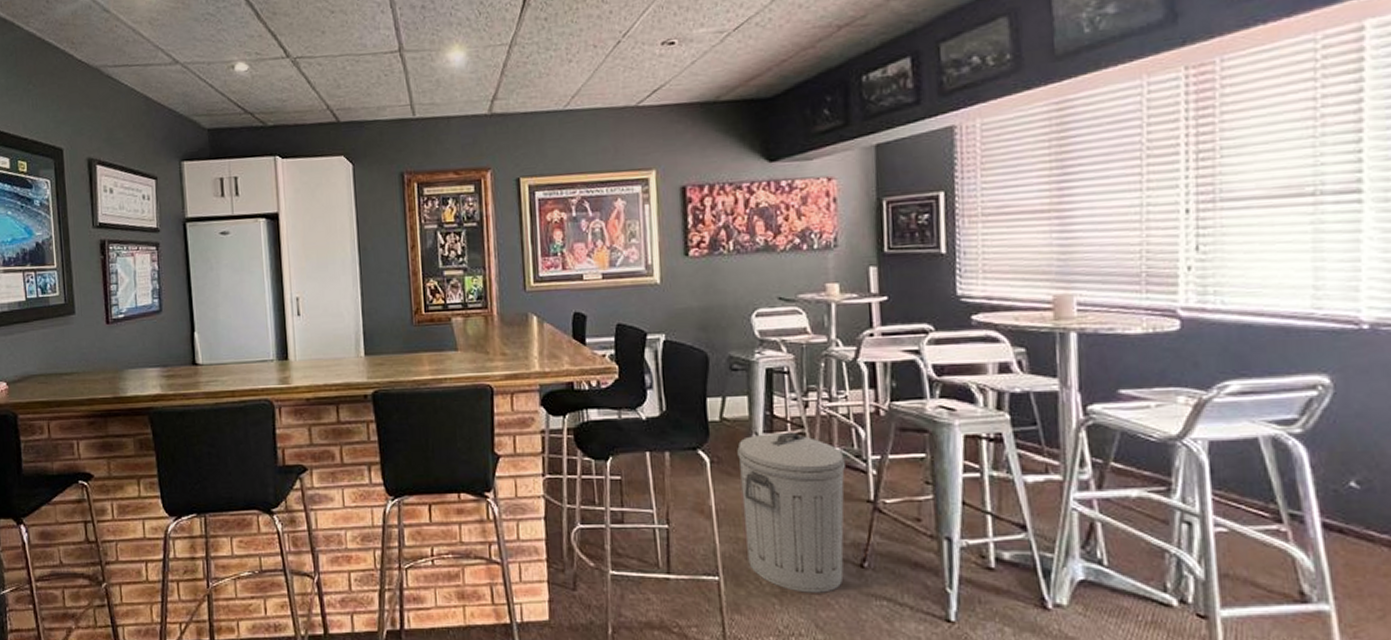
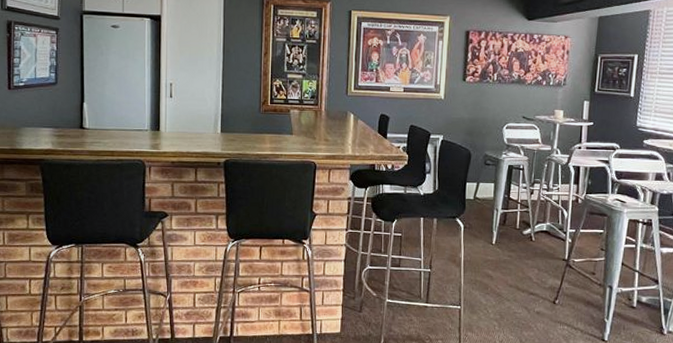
trash can: present [737,431,845,593] -> none [481,210,552,320]

